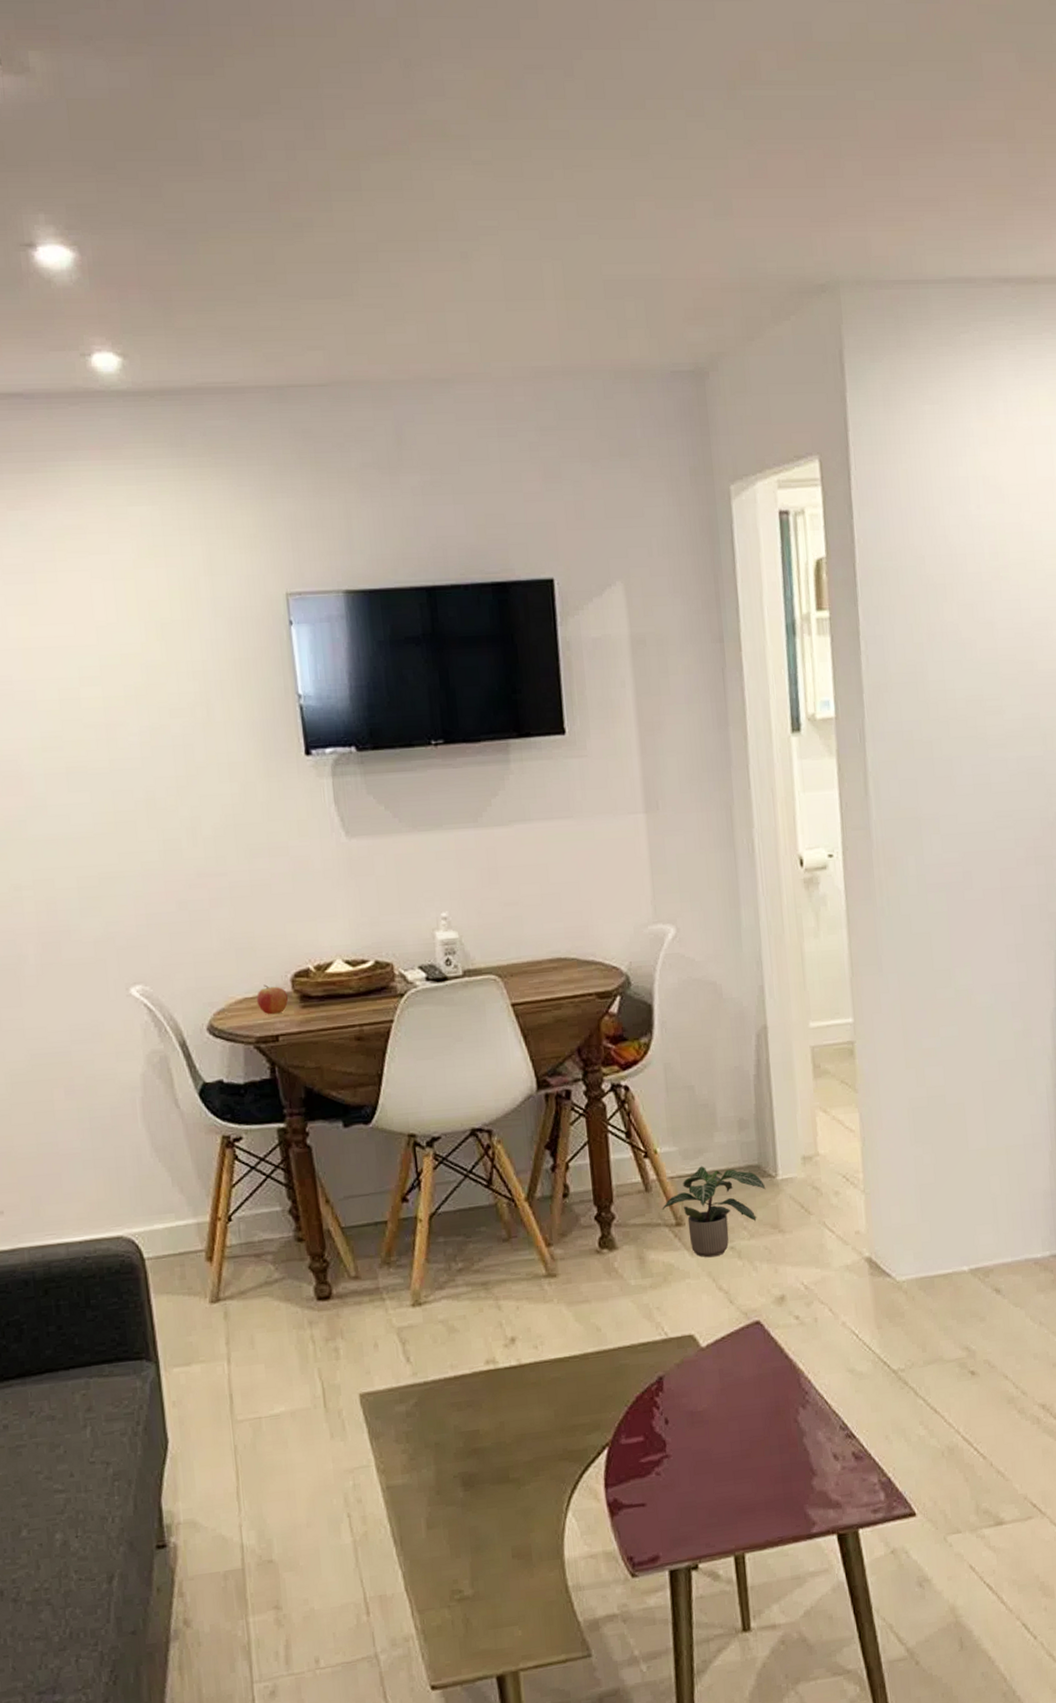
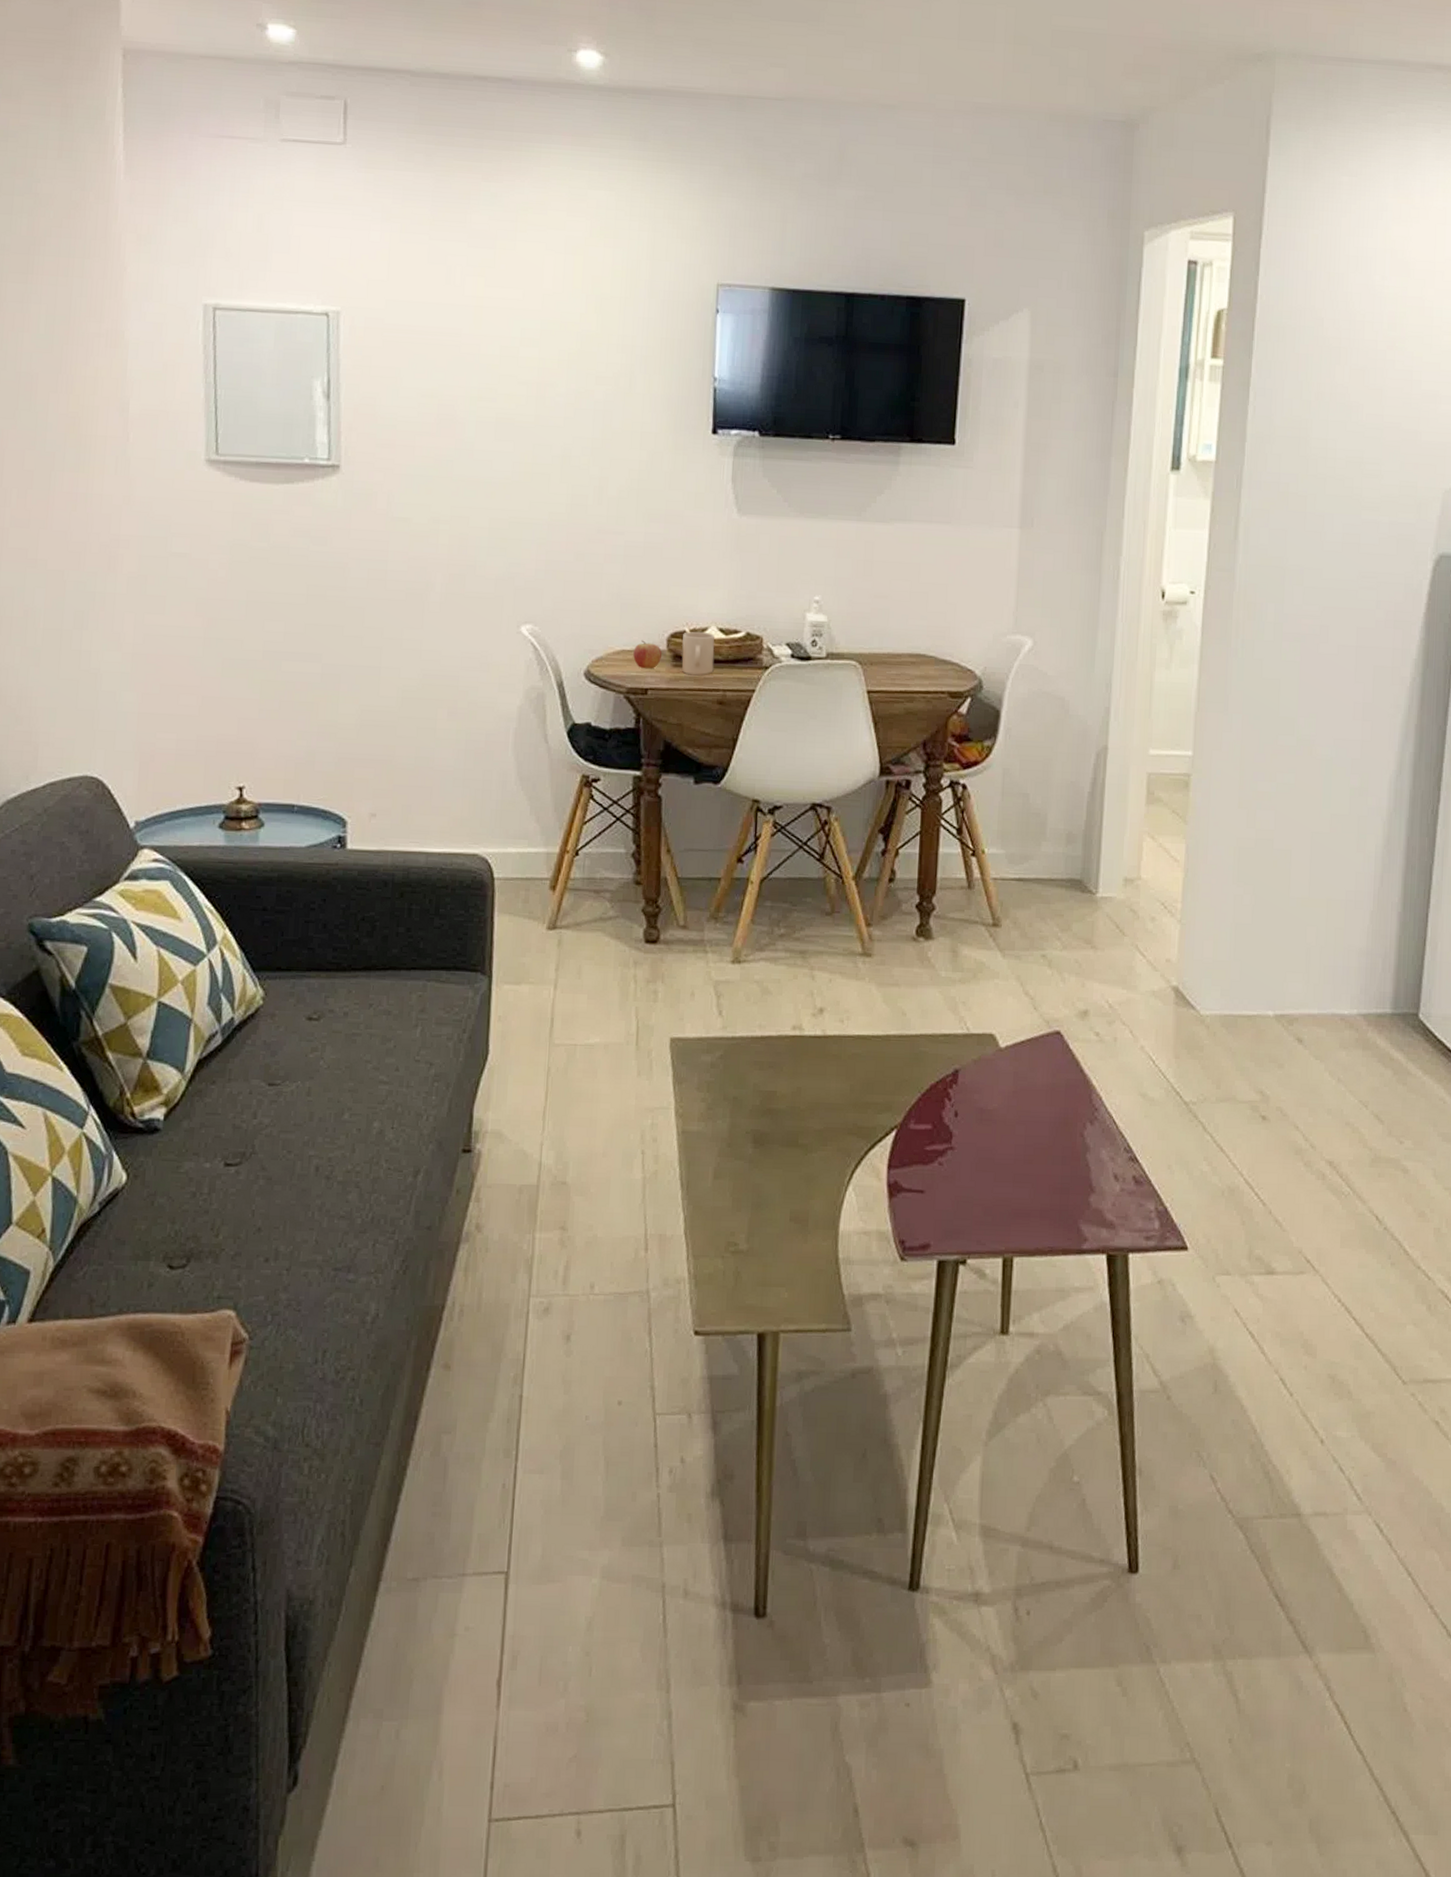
cup: none [307,966,346,1015] -> present [681,631,715,676]
potted plant: present [662,1166,766,1258] -> none [981,872,1085,962]

